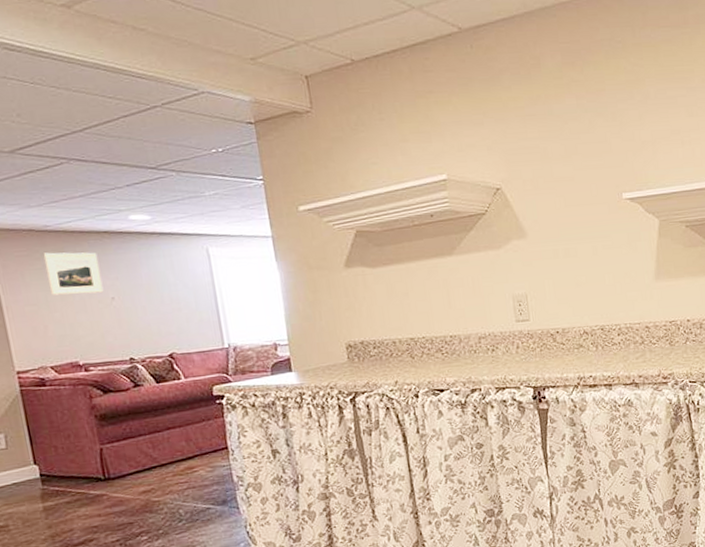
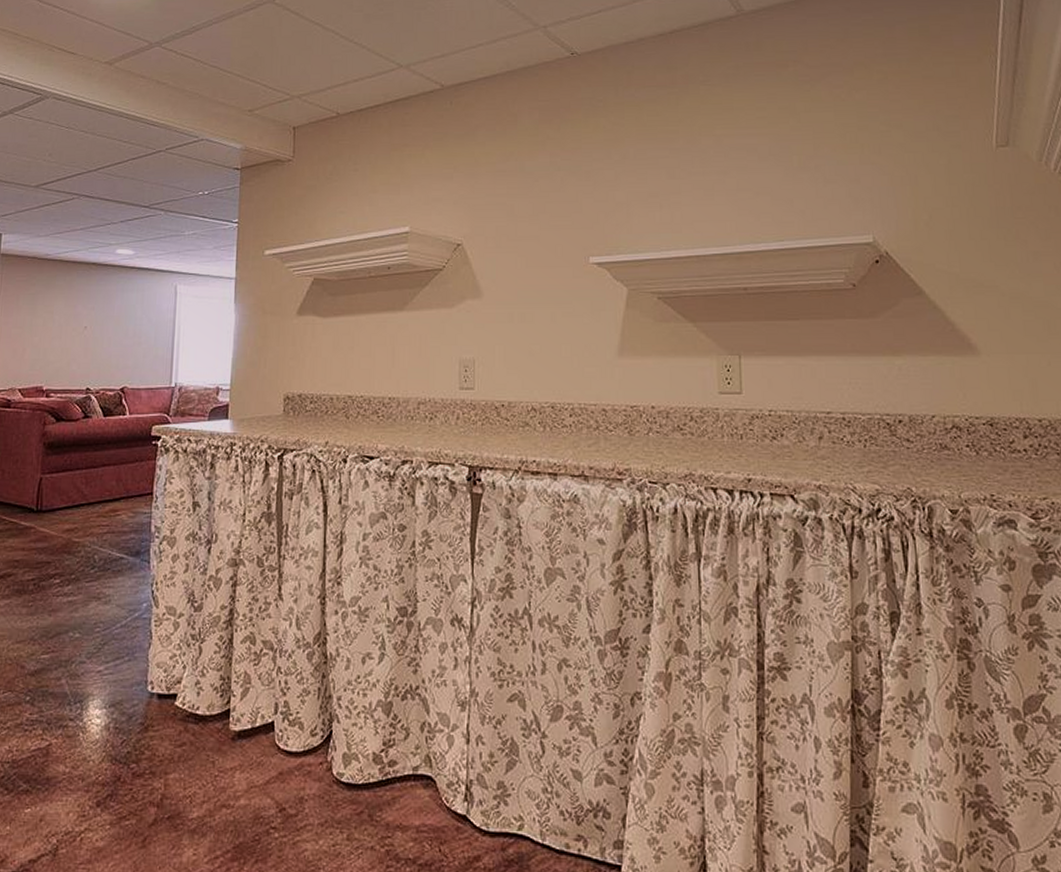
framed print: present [43,252,104,295] -> none [35,279,82,321]

